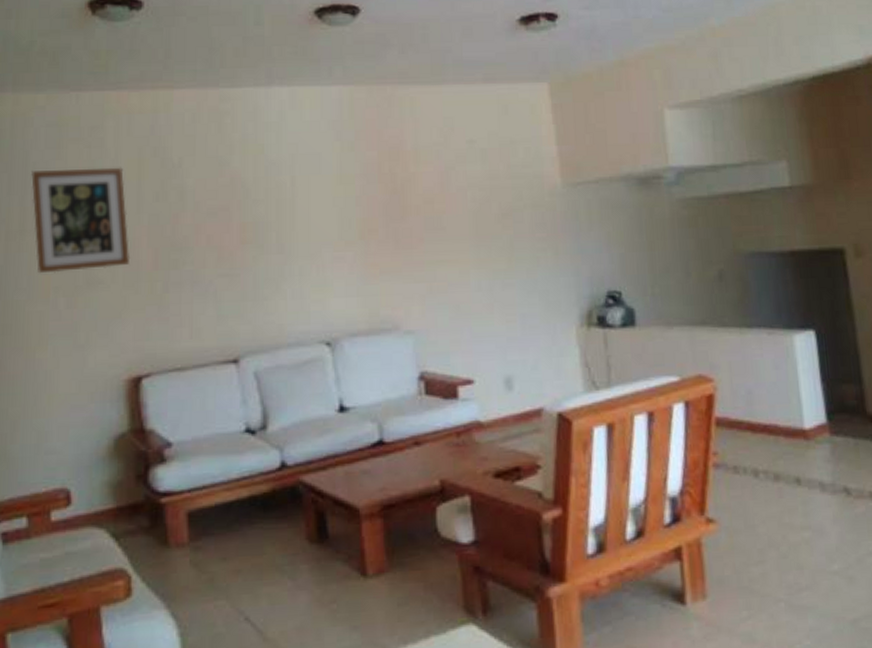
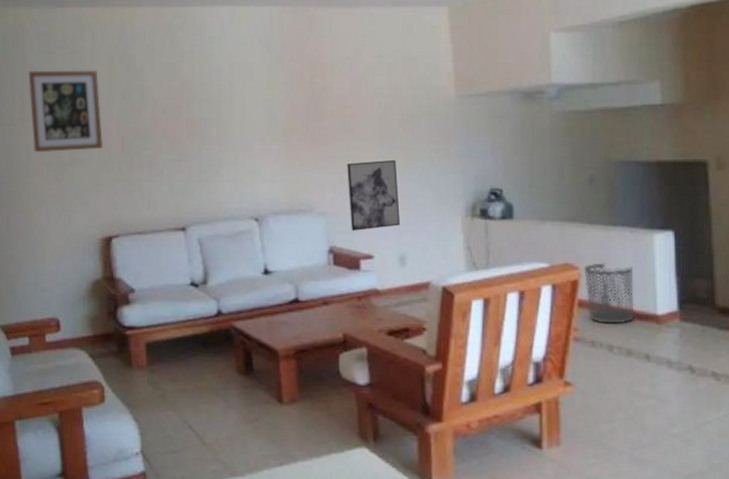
wall art: none [437,262,505,351] -> present [347,159,401,231]
waste bin: none [719,372,778,445] -> present [583,263,633,324]

